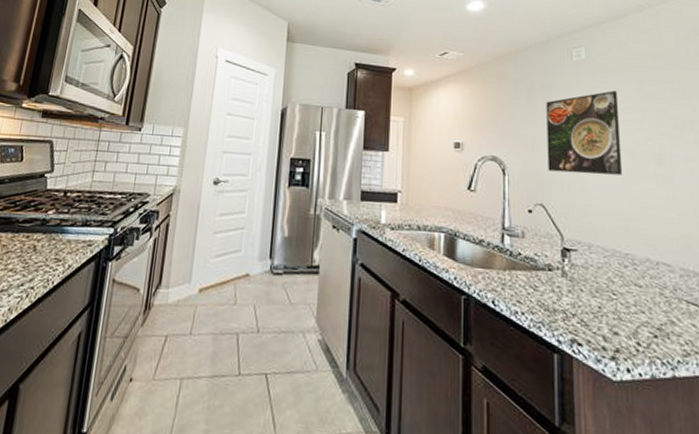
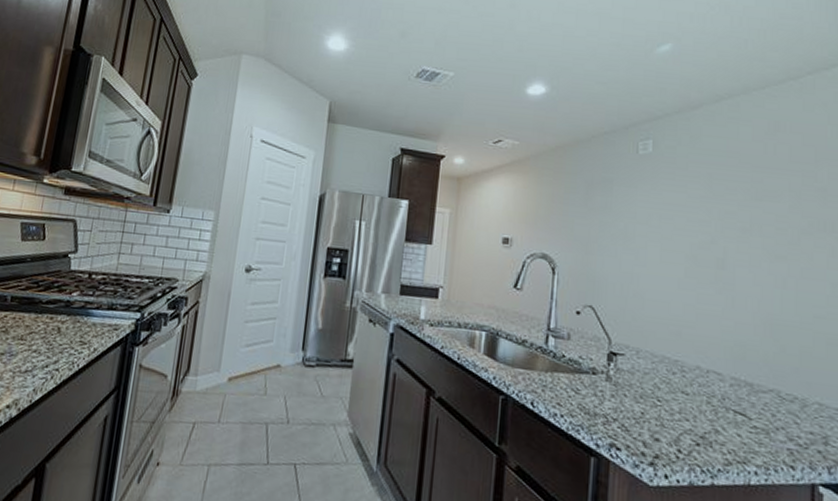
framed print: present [546,90,623,175] -> none [601,188,683,279]

